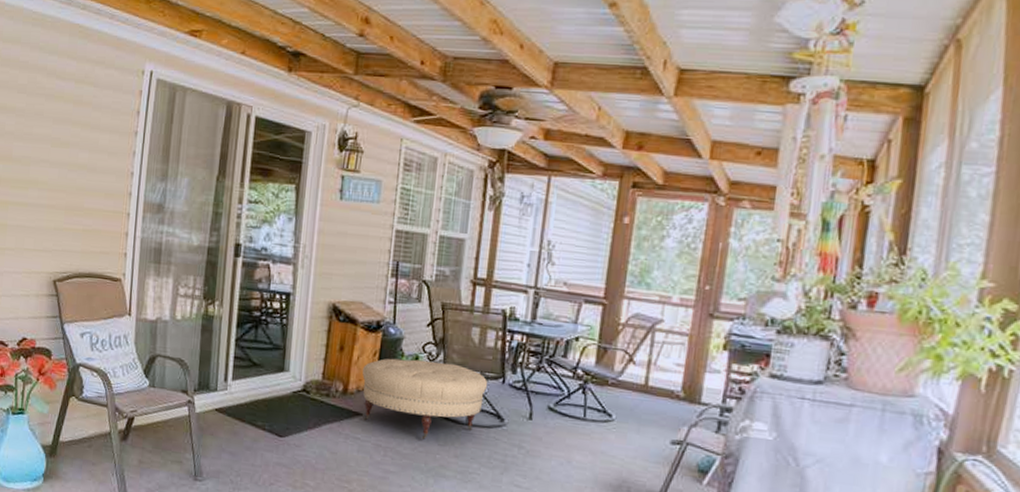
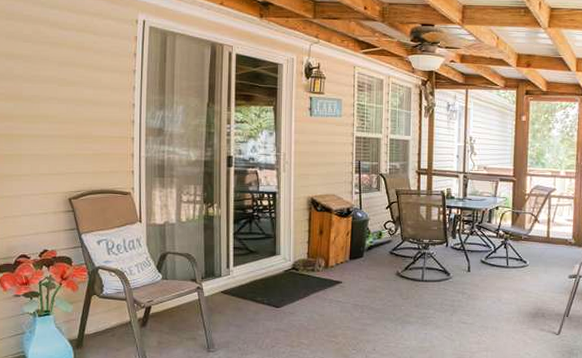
ottoman: present [362,358,488,440] -> none [339,235,436,296]

